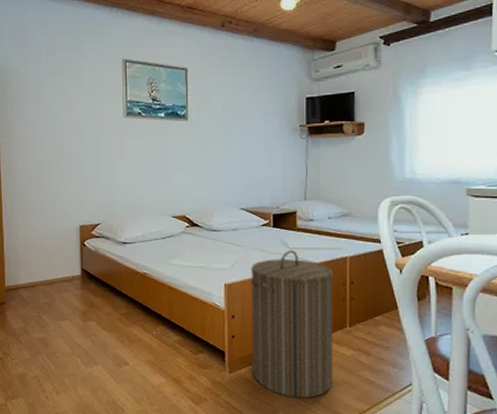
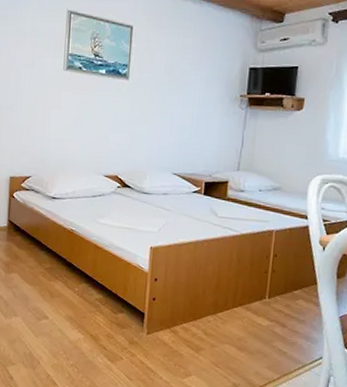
laundry hamper: present [250,250,334,399] -> none [170,219,258,364]

